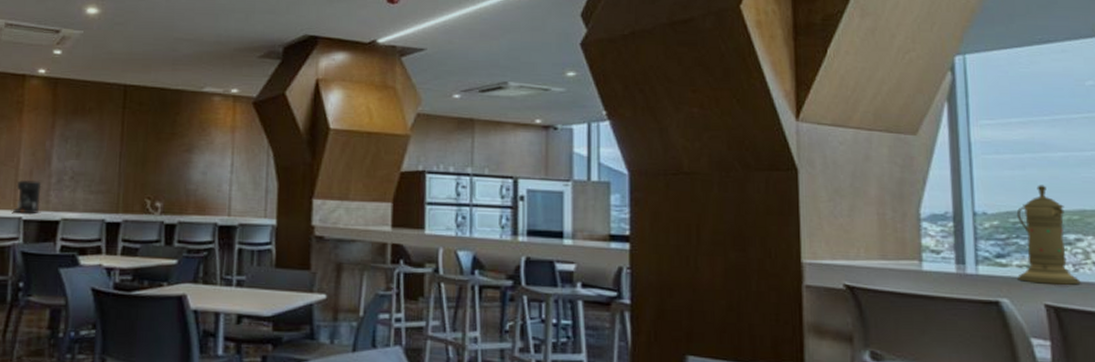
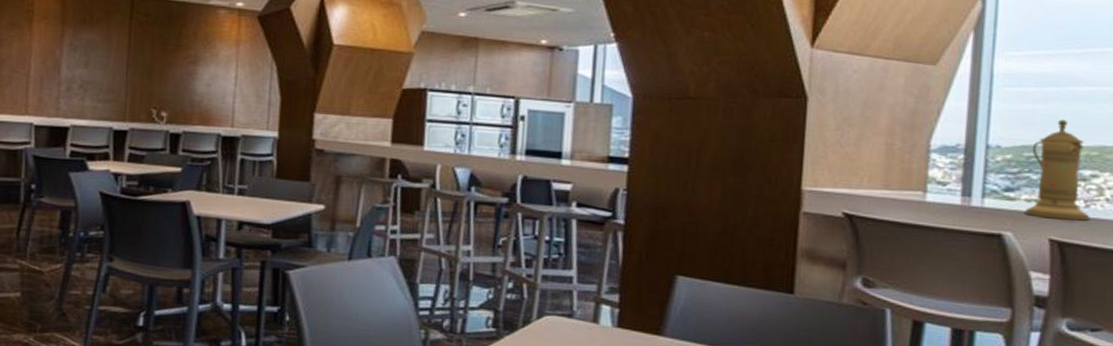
coffee maker: present [13,179,42,214] -> none [25,86,52,120]

